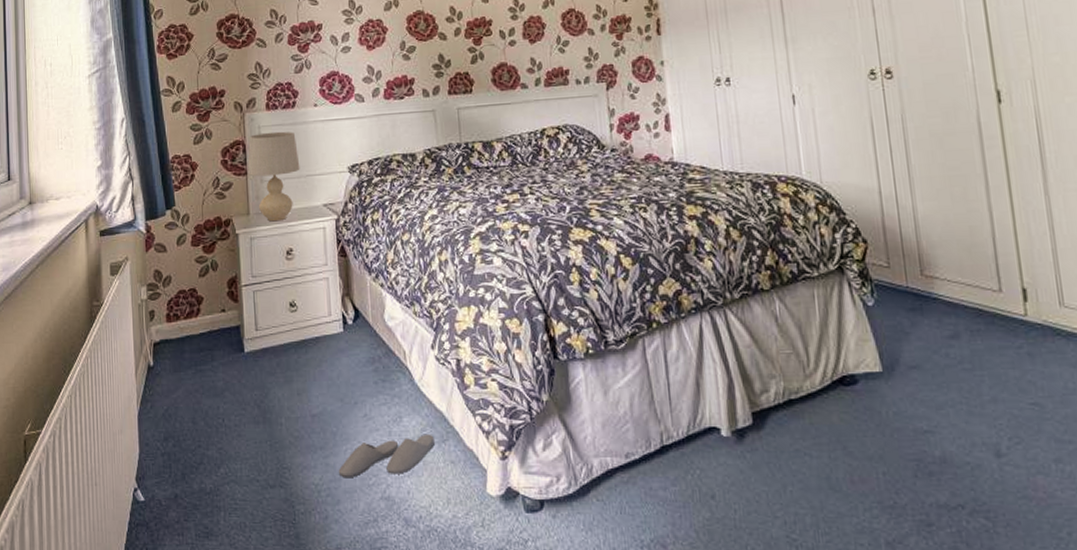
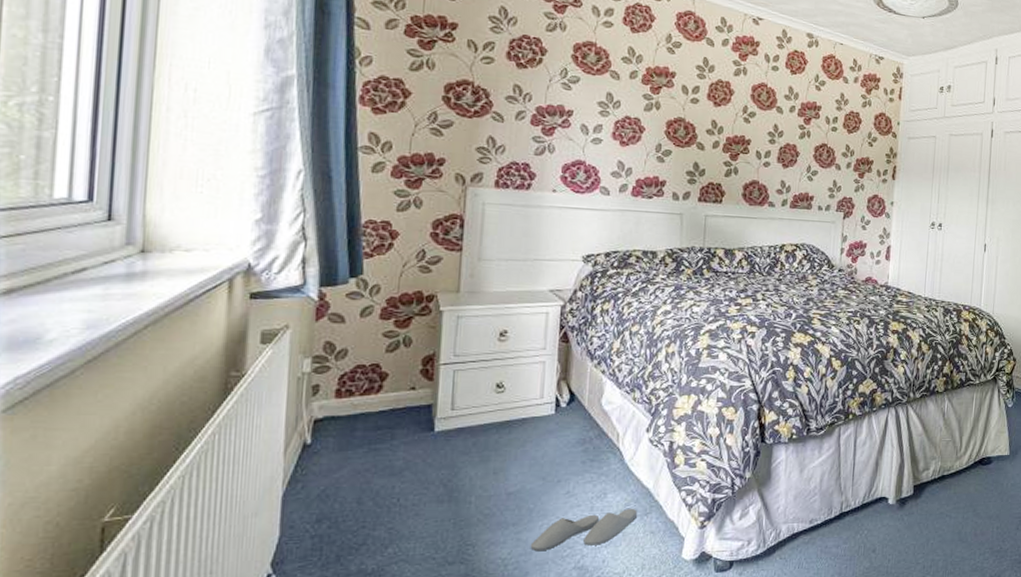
table lamp: present [247,132,300,222] -> none [462,210,528,302]

